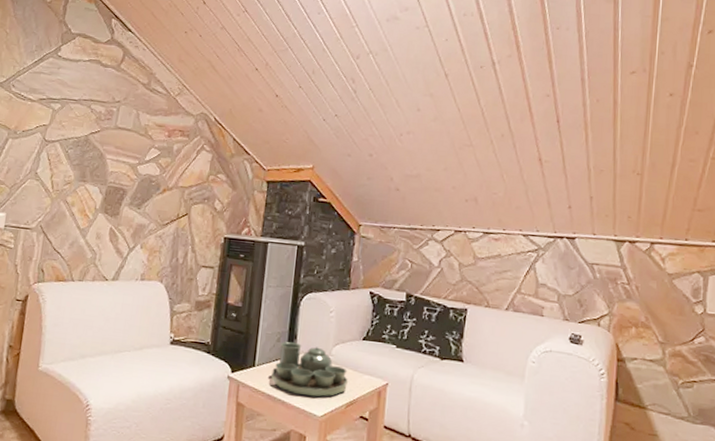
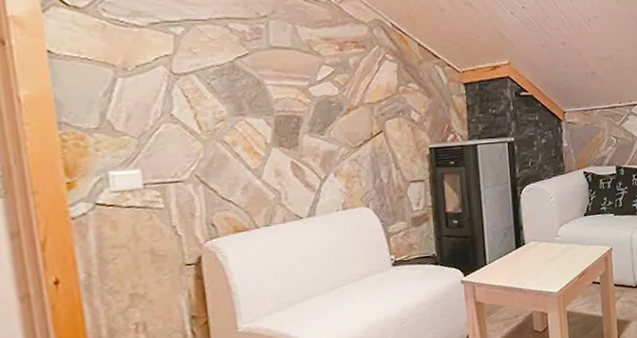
tea set: present [271,341,348,397] -> none [504,232,577,279]

